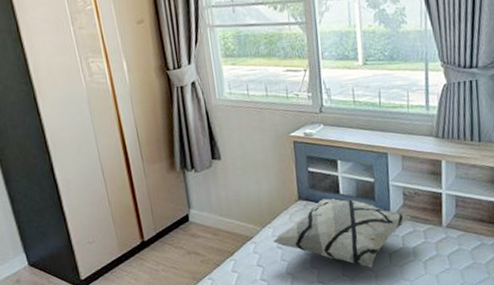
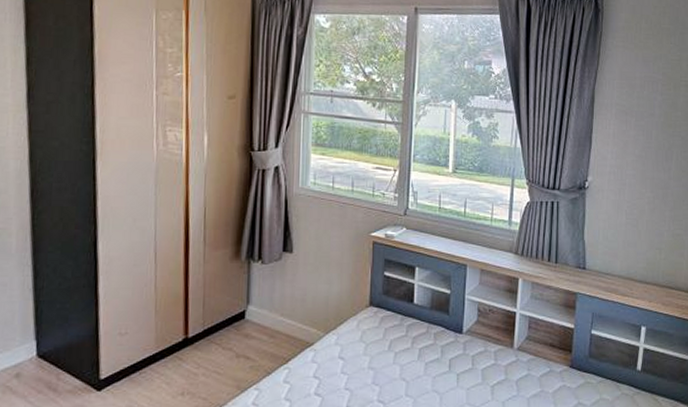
decorative pillow: present [273,198,411,268] -> none [335,307,483,389]

